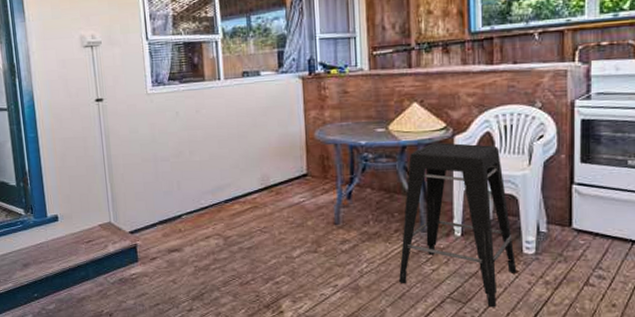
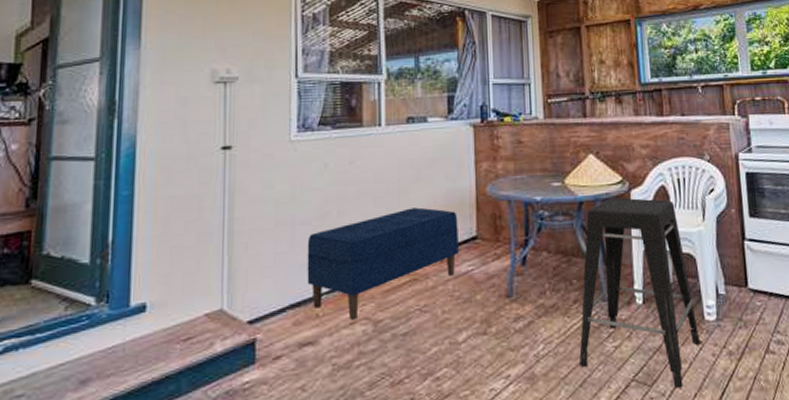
bench: none [168,149,292,235] -> present [307,207,459,320]

